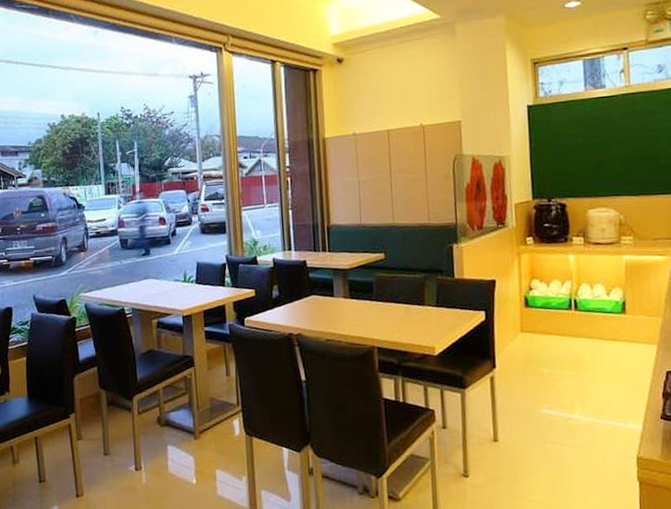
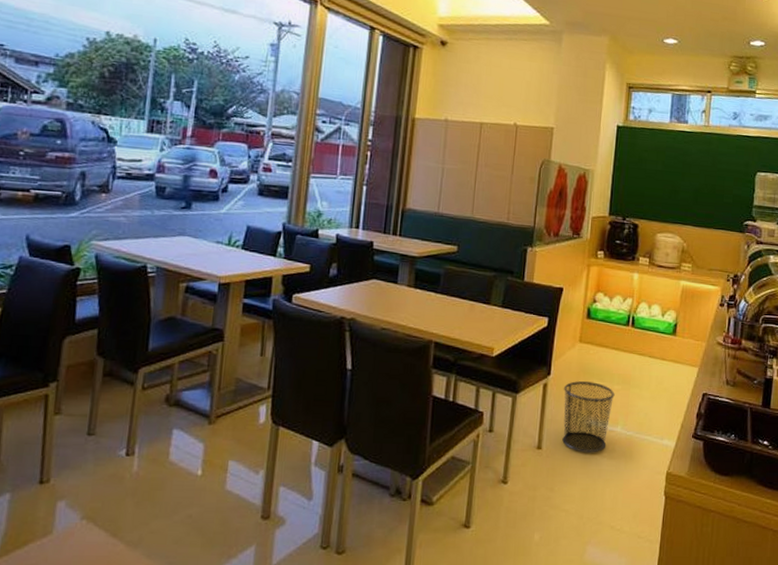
waste bin: none [511,370,567,442] -> present [562,381,615,453]

